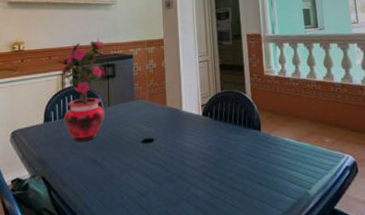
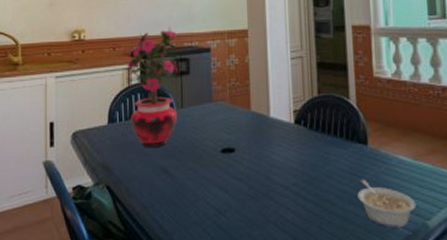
legume: none [254,158,300,198] -> present [357,178,416,228]

